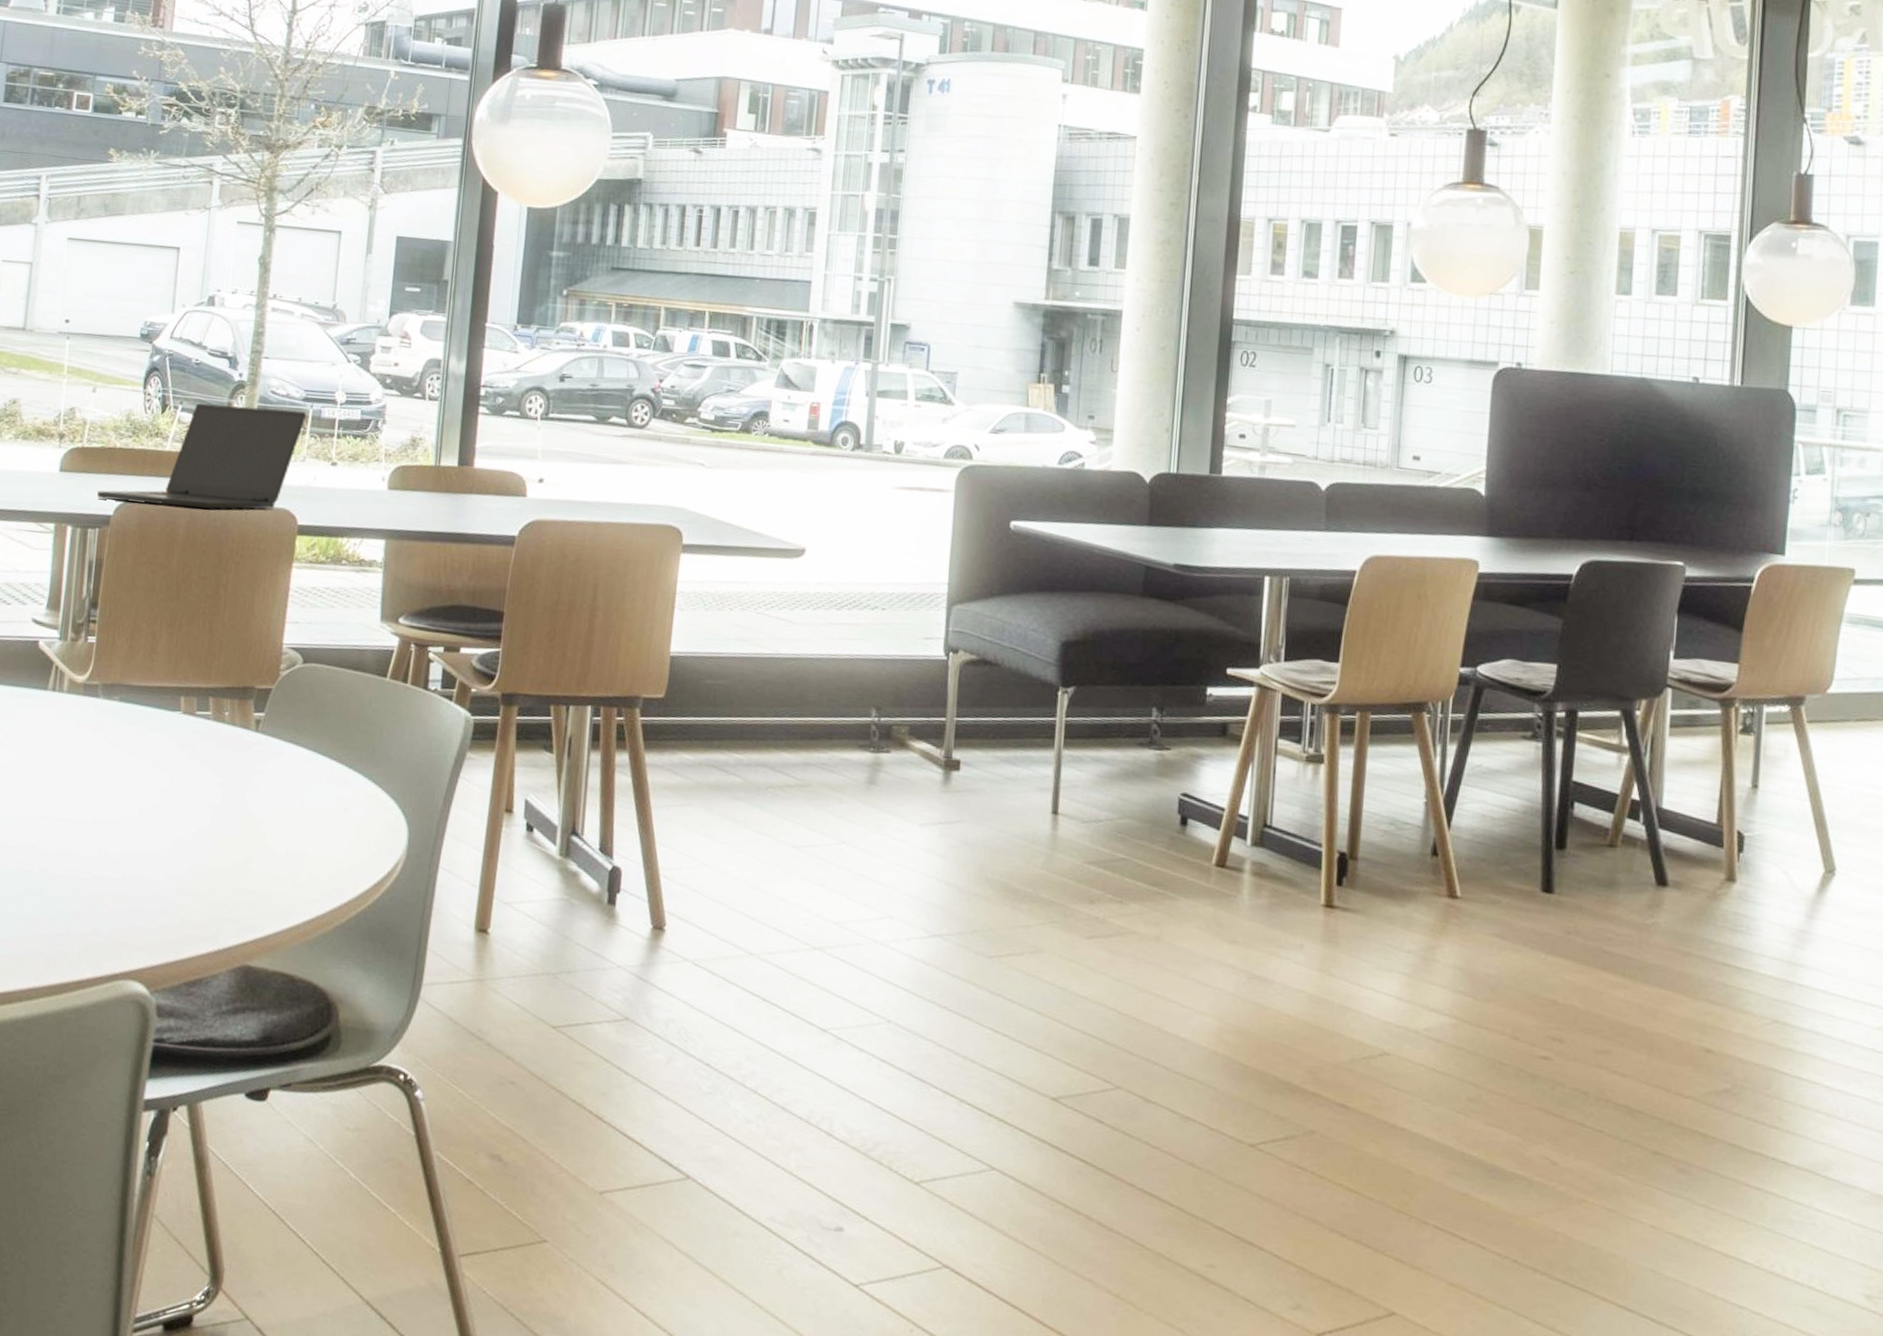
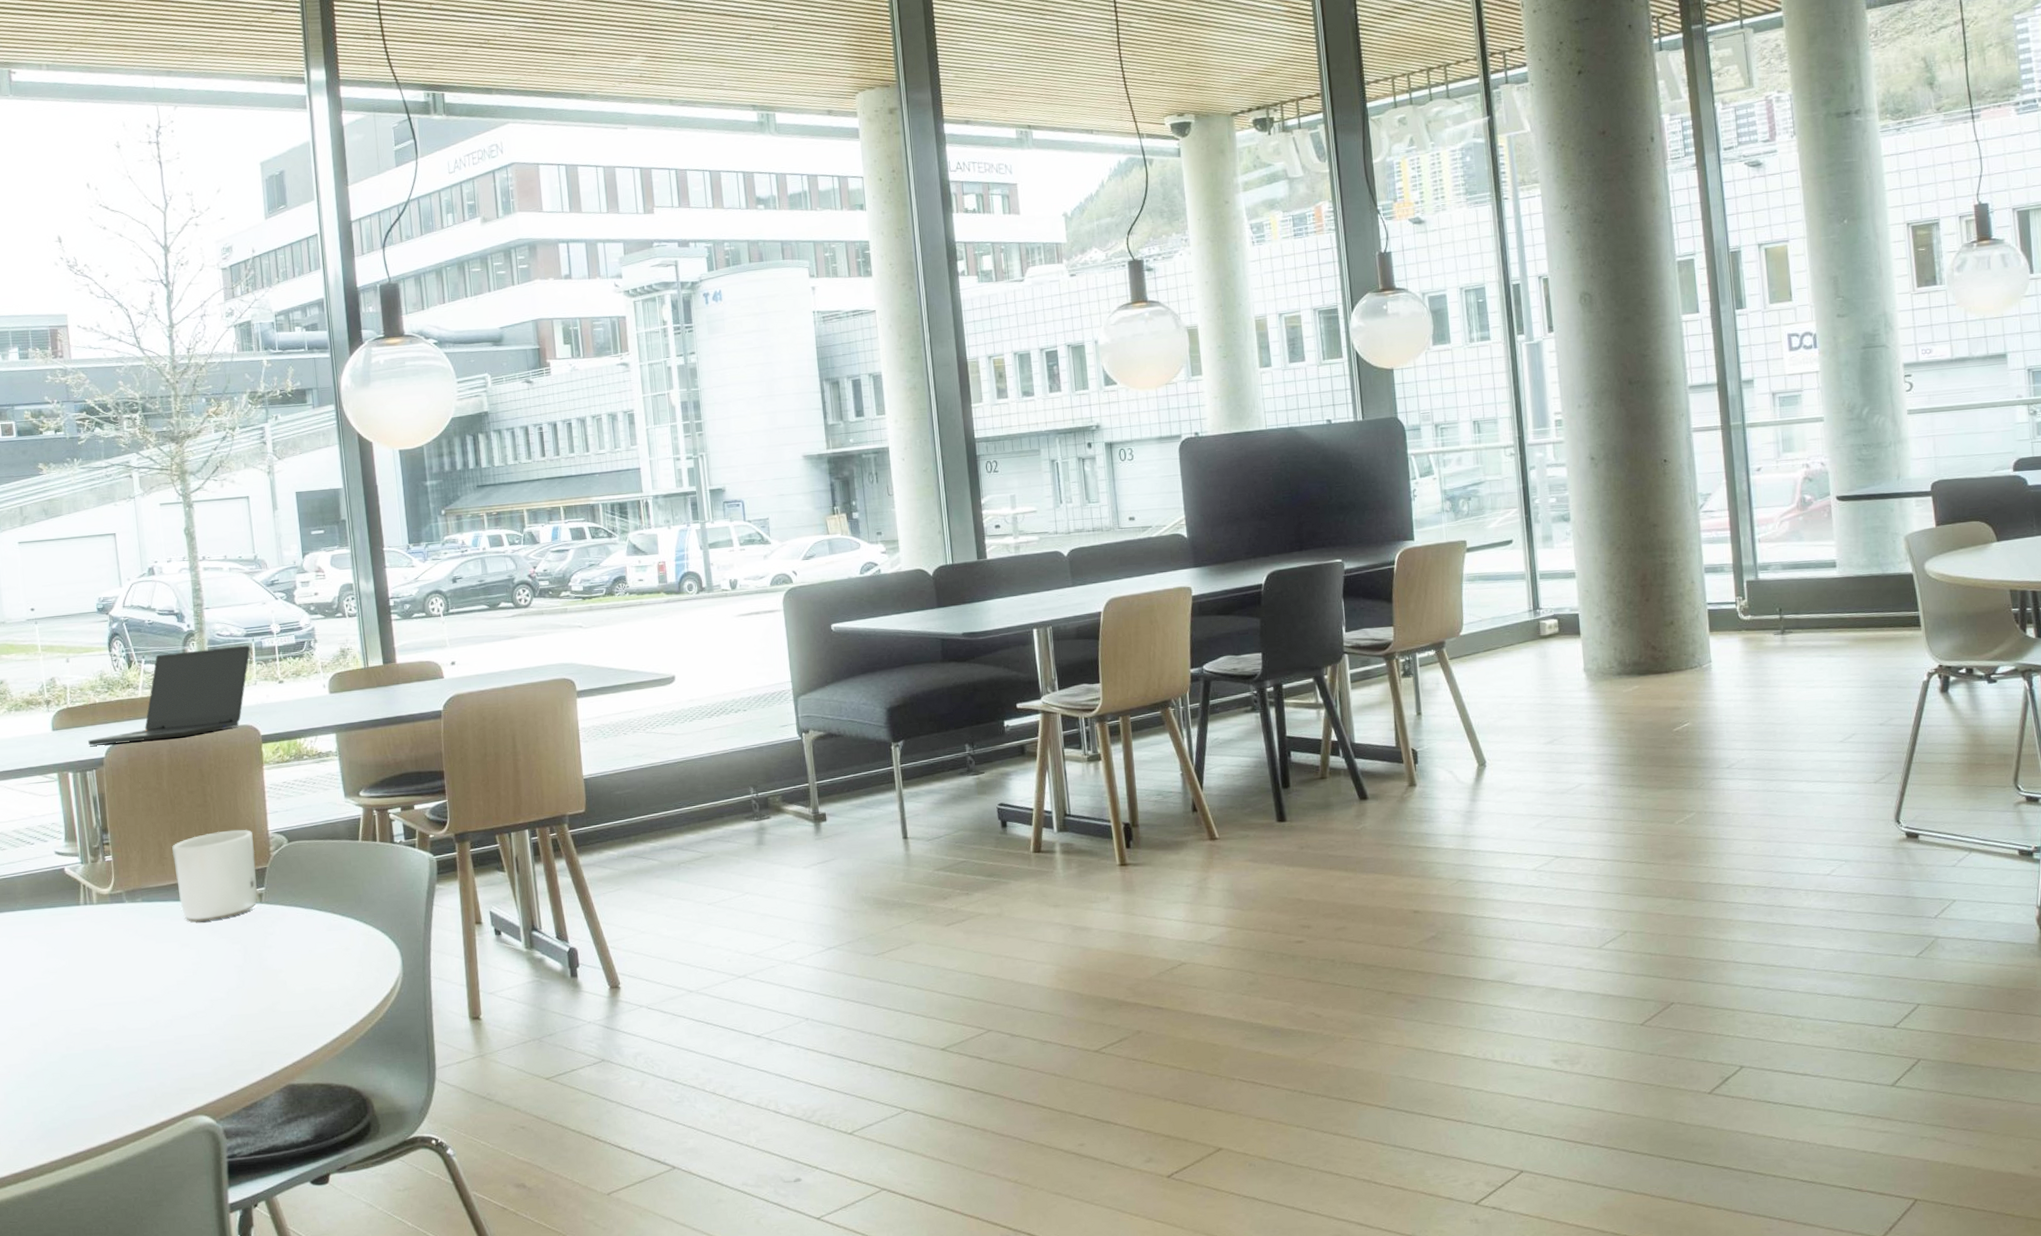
mug: none [162,632,264,742] -> present [172,829,258,922]

